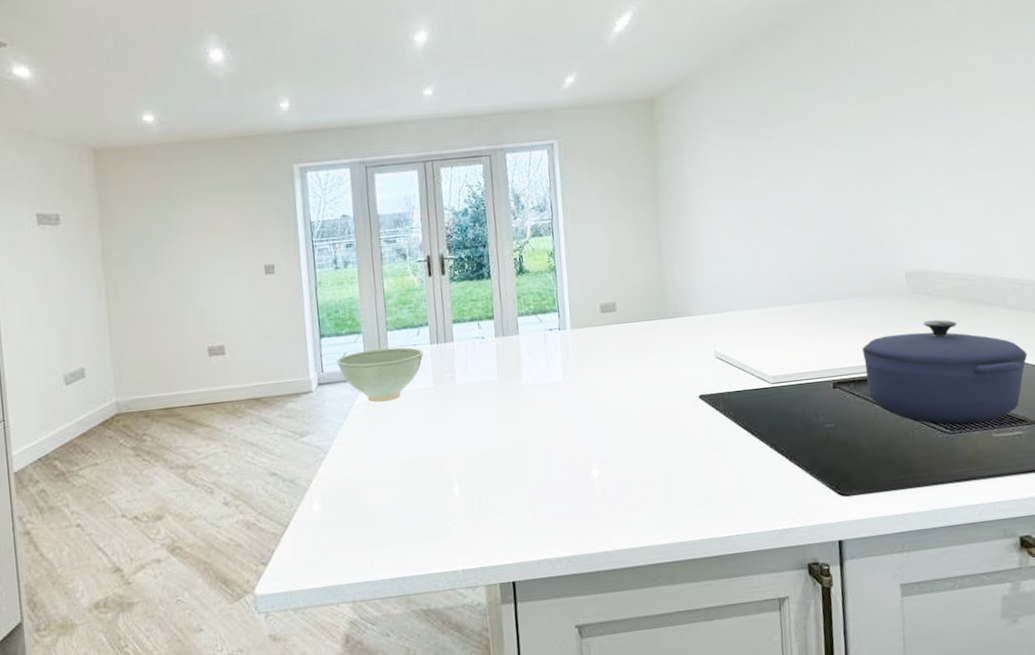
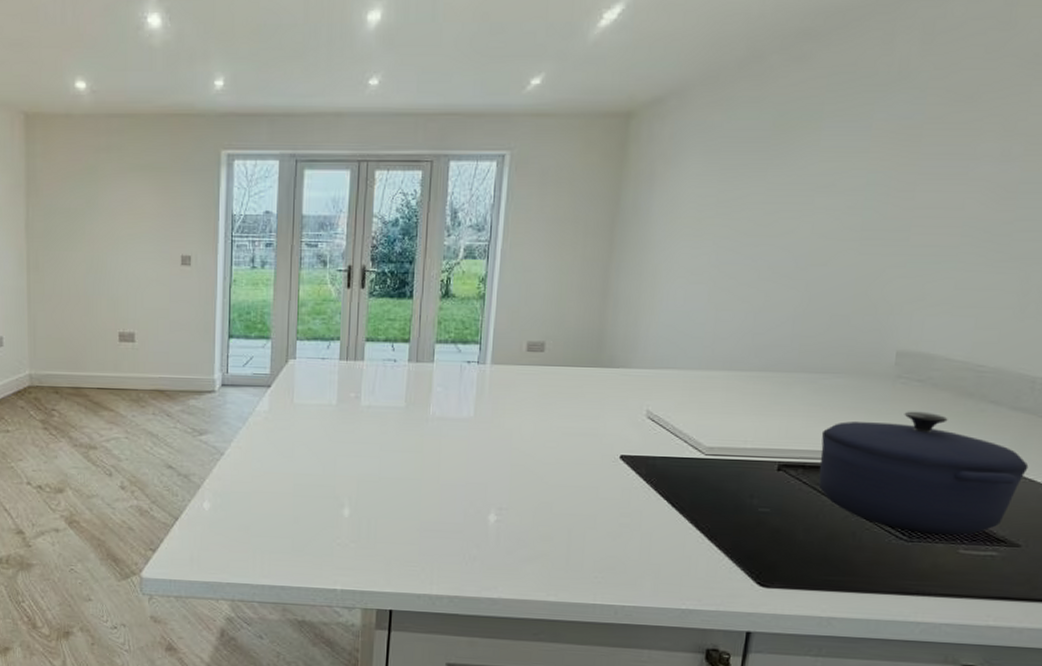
bowl: present [335,347,424,402] -> none [241,357,331,412]

